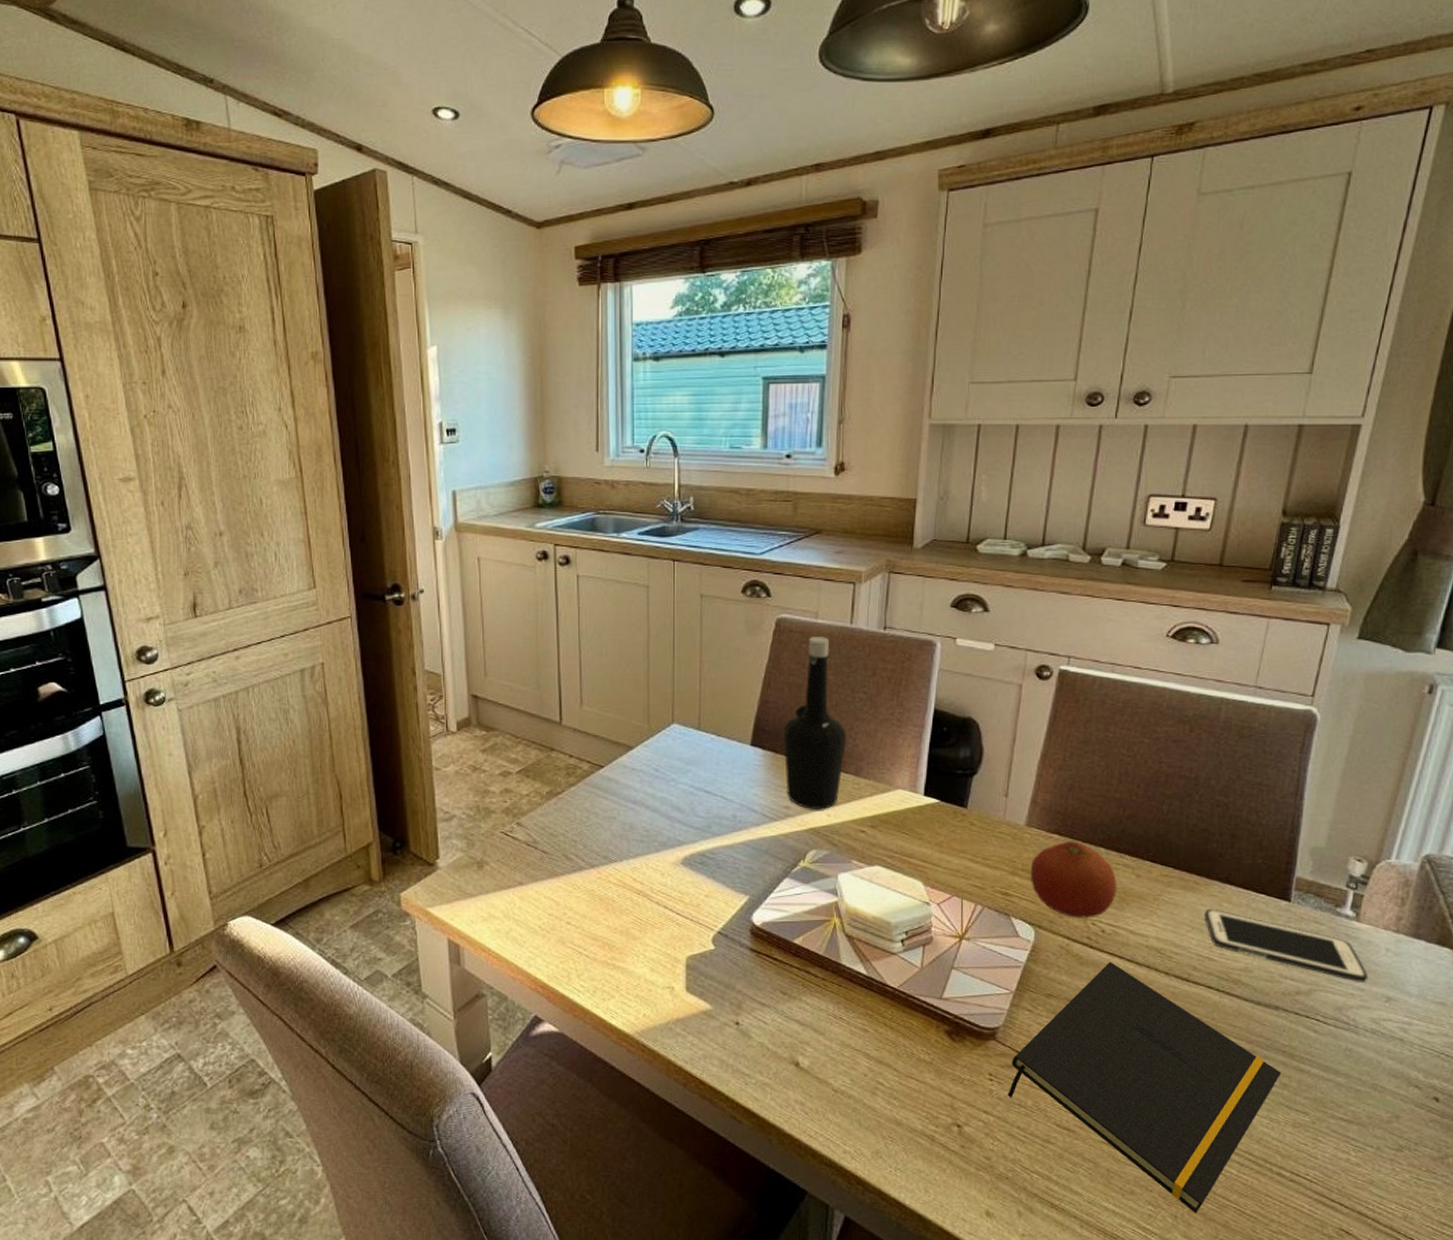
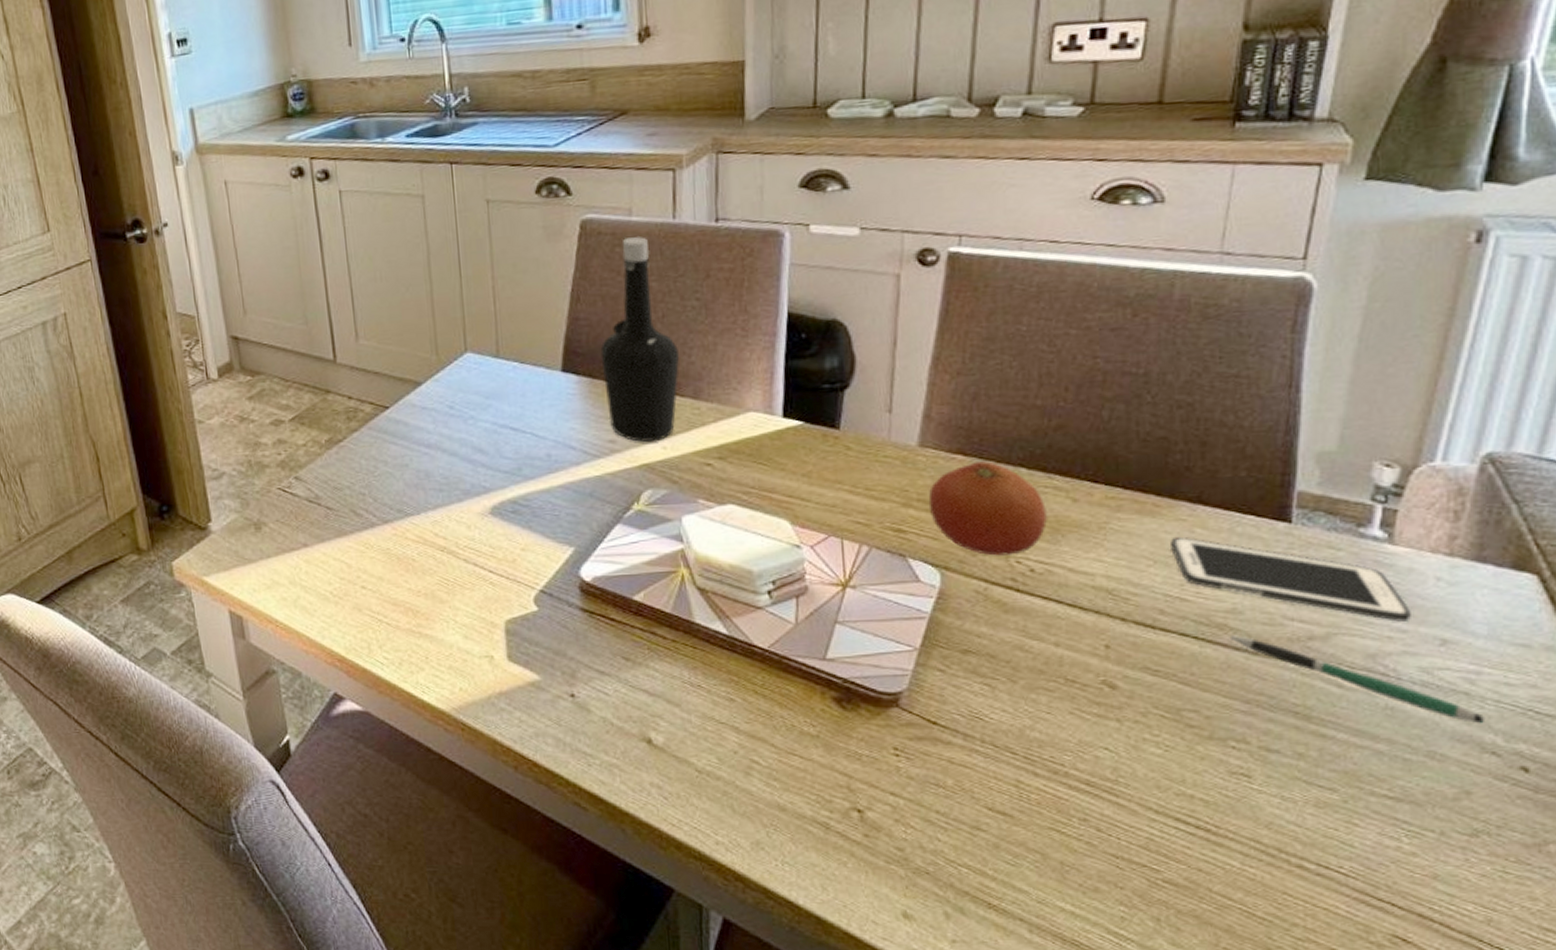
notepad: present [1007,962,1282,1213] -> none [920,608,1295,916]
pen: none [1241,989,1412,1064] -> present [1229,635,1484,724]

